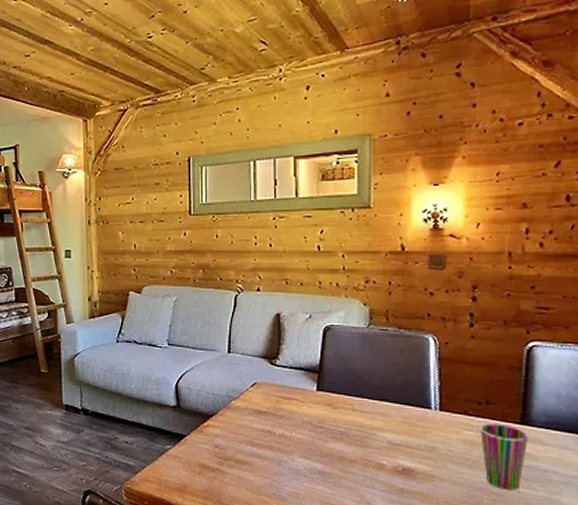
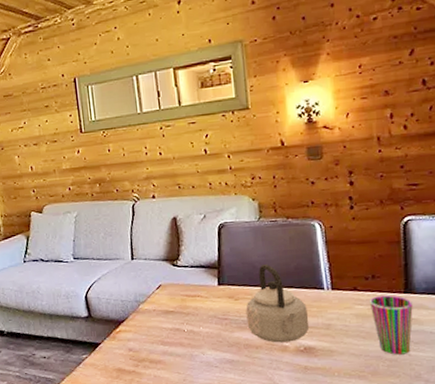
teapot: none [343,374,411,461] -> present [245,263,310,343]

